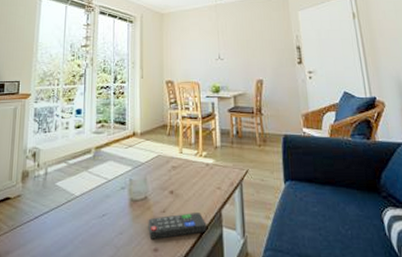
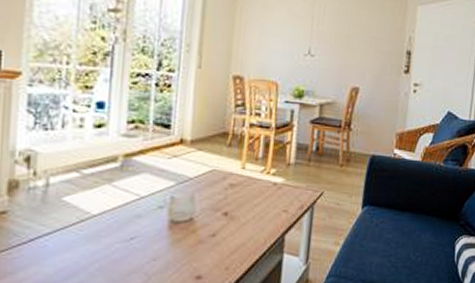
remote control: present [148,213,207,239] -> none [191,237,265,266]

